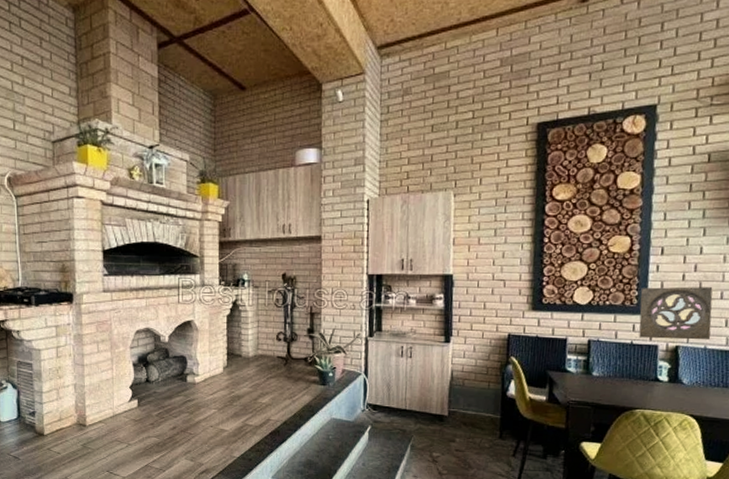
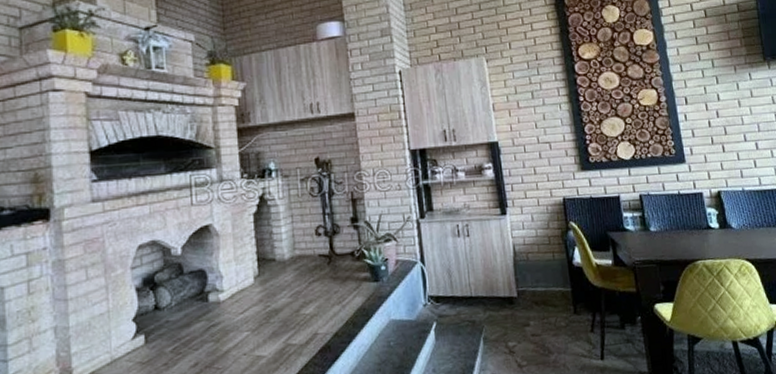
wall ornament: present [638,286,713,340] -> none [675,131,746,187]

